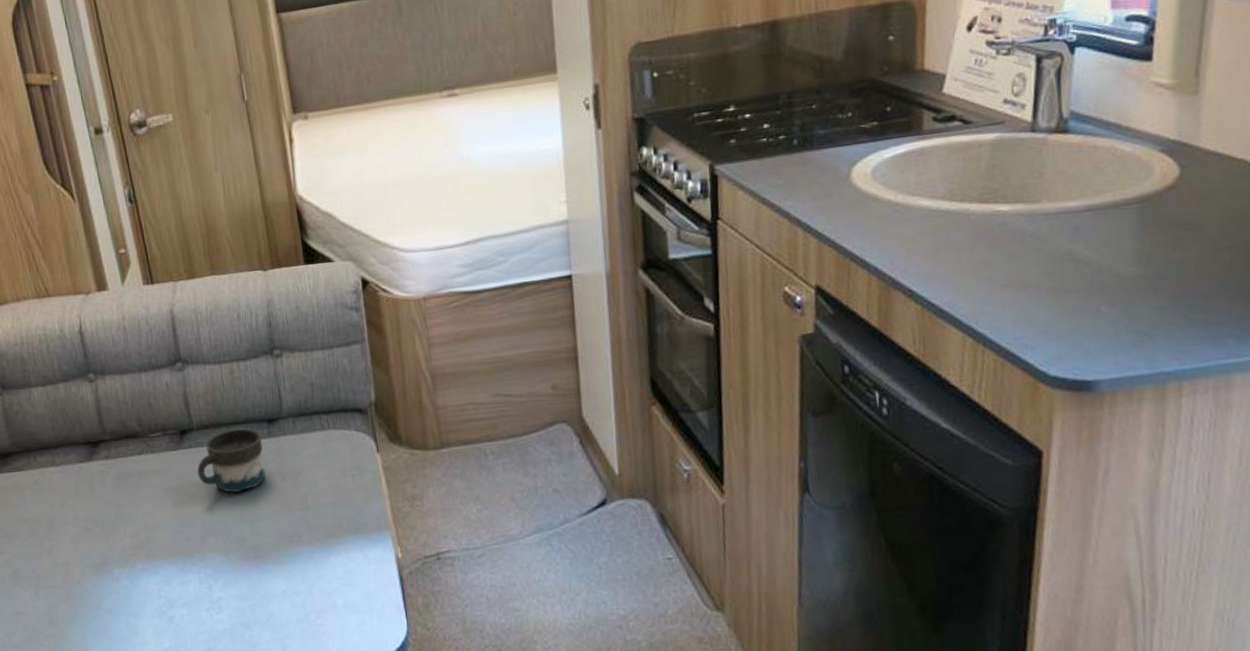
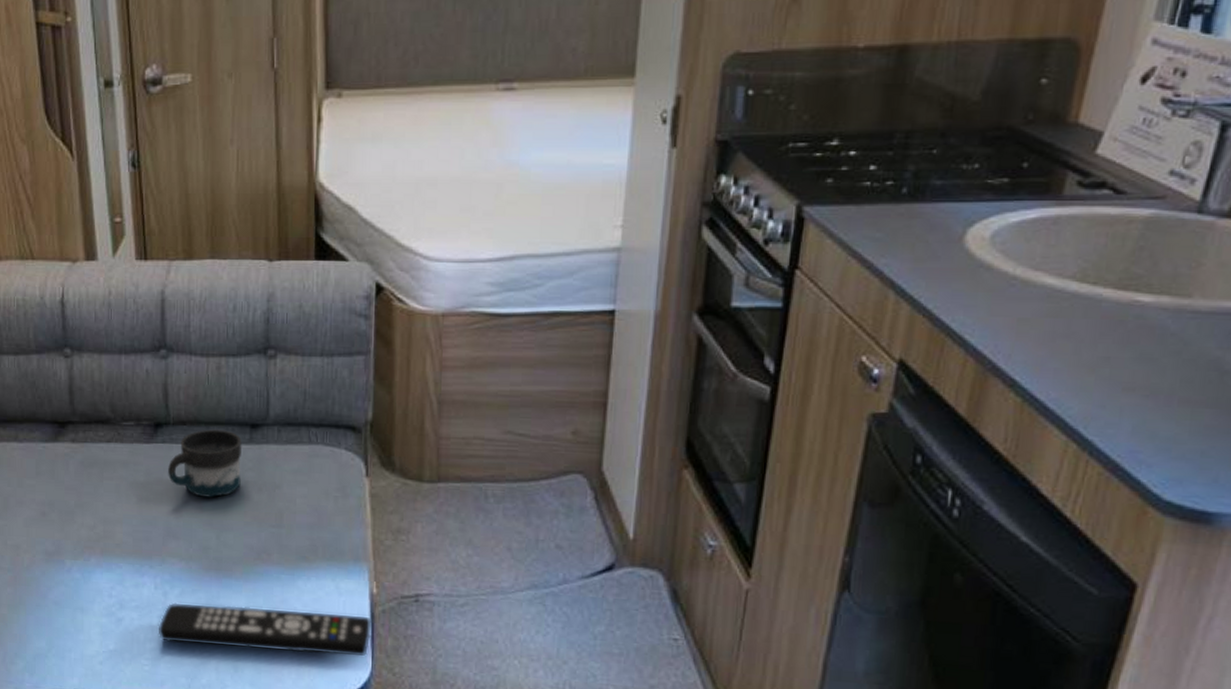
remote control: none [207,580,403,632] -> present [158,602,372,657]

